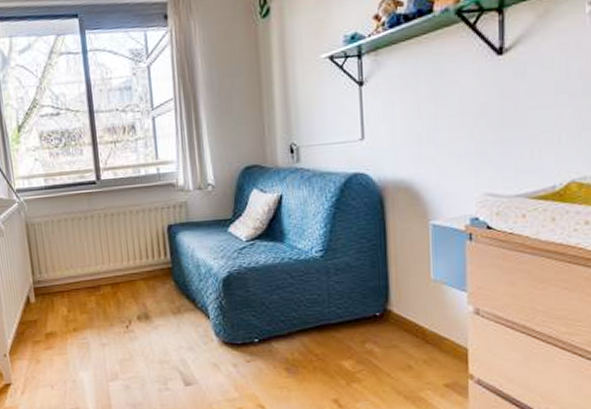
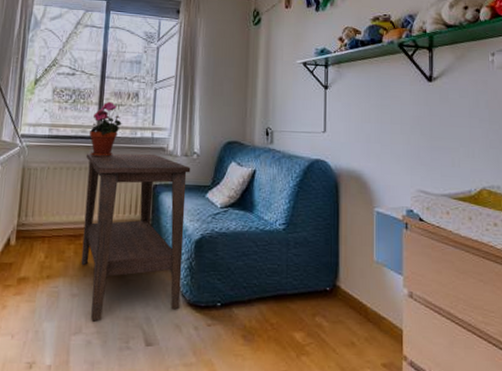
potted plant: none [88,139,122,204] -> present [90,101,122,158]
side table: none [89,191,215,366] -> present [81,153,191,321]

